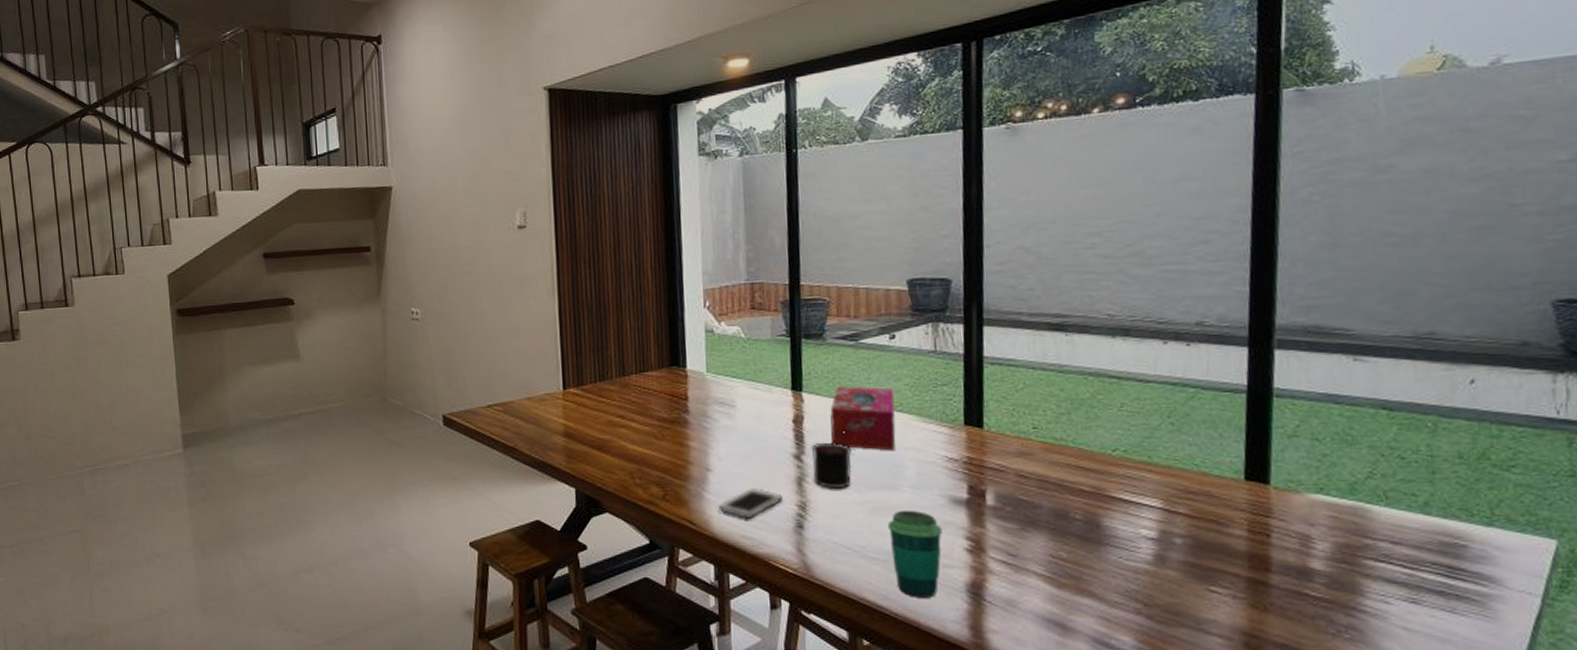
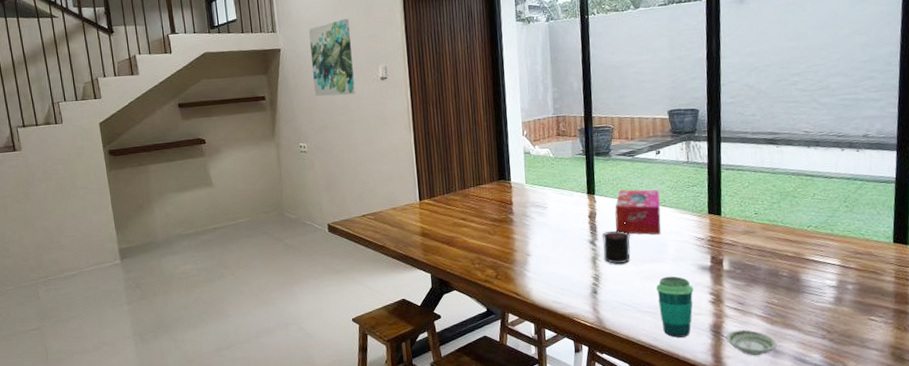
wall art: none [429,149,484,249] -> present [309,18,355,97]
cell phone: present [718,488,783,519] -> none [536,266,582,289]
saucer: none [989,593,1066,633] -> present [726,329,777,356]

